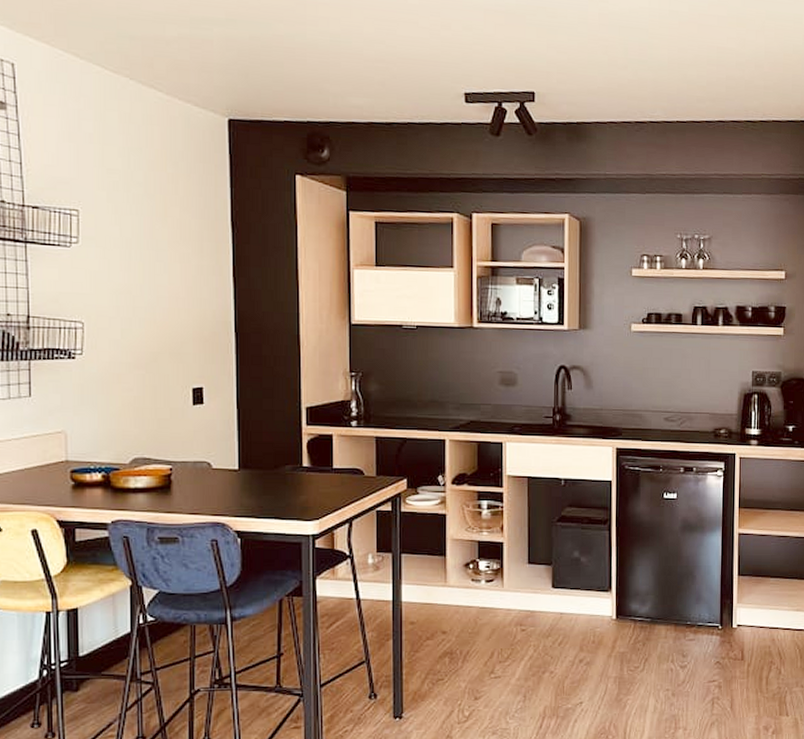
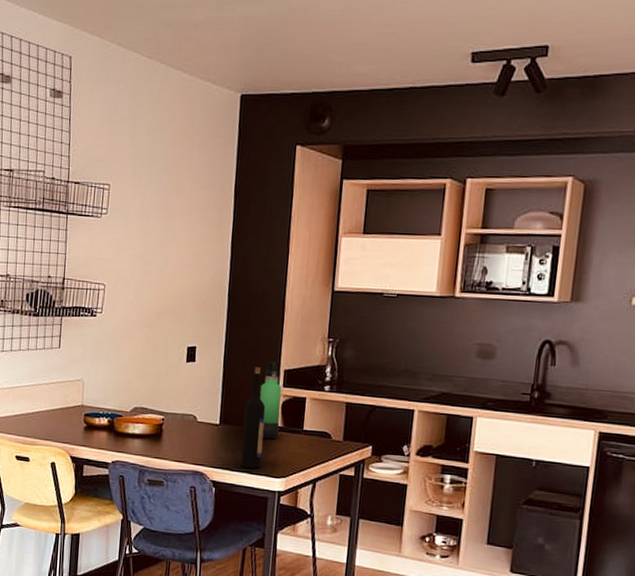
wine bottle: none [266,406,290,513] -> present [241,367,266,469]
thermos bottle: none [281,399,306,481] -> present [259,361,282,440]

